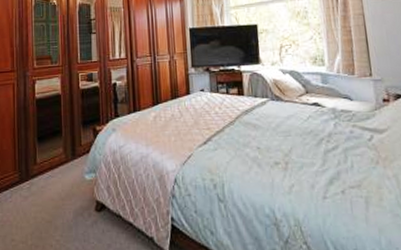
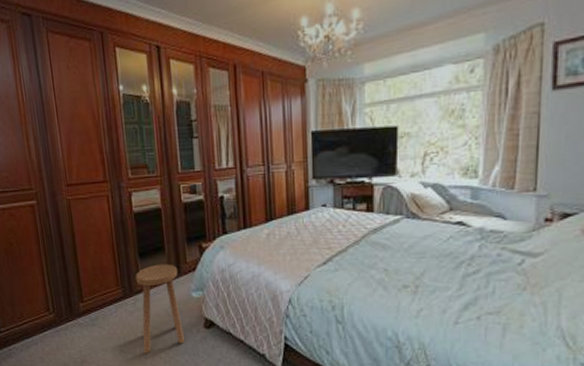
stool: none [33,147,77,241] -> present [136,264,185,353]

